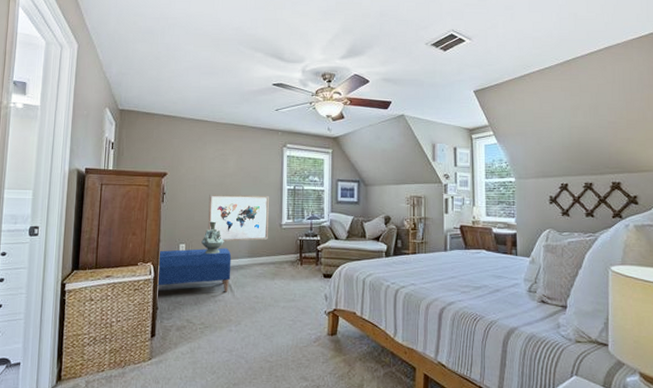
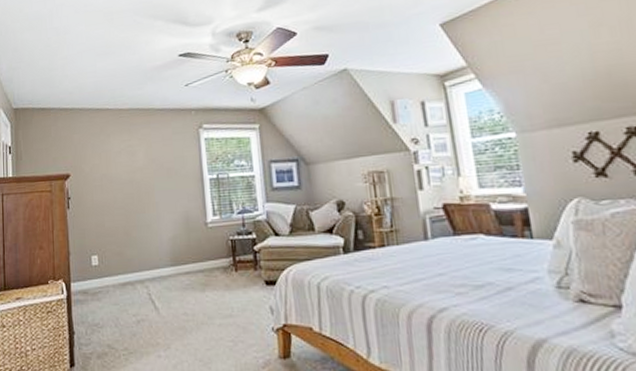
bench: present [156,248,232,292] -> none [70,256,153,310]
decorative urn: present [201,220,224,255] -> none [115,224,141,266]
wall art: present [208,194,269,242] -> none [119,188,193,250]

